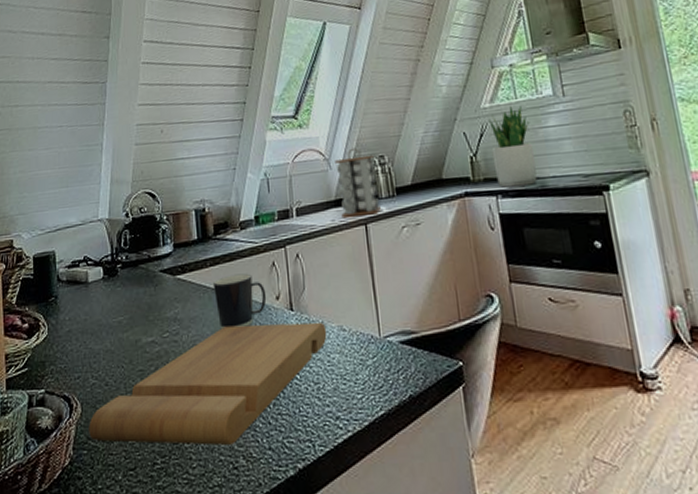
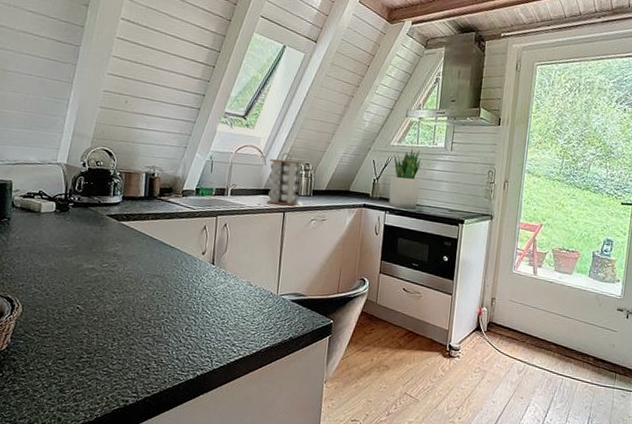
cutting board: present [89,322,327,445] -> none [26,267,238,352]
mug: present [213,273,267,330] -> none [151,229,195,270]

